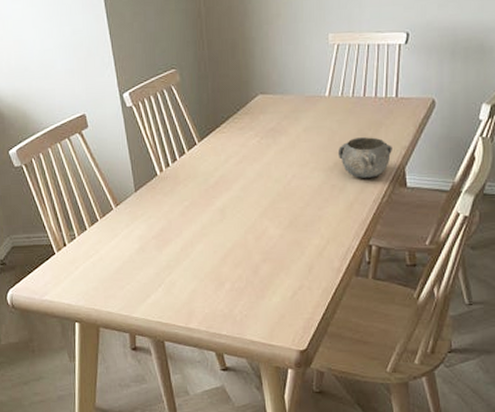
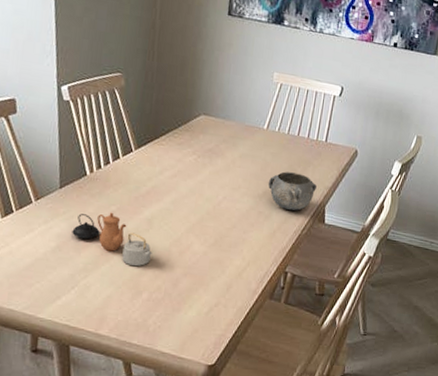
teapot: none [152,207,229,258] -> present [72,212,152,267]

